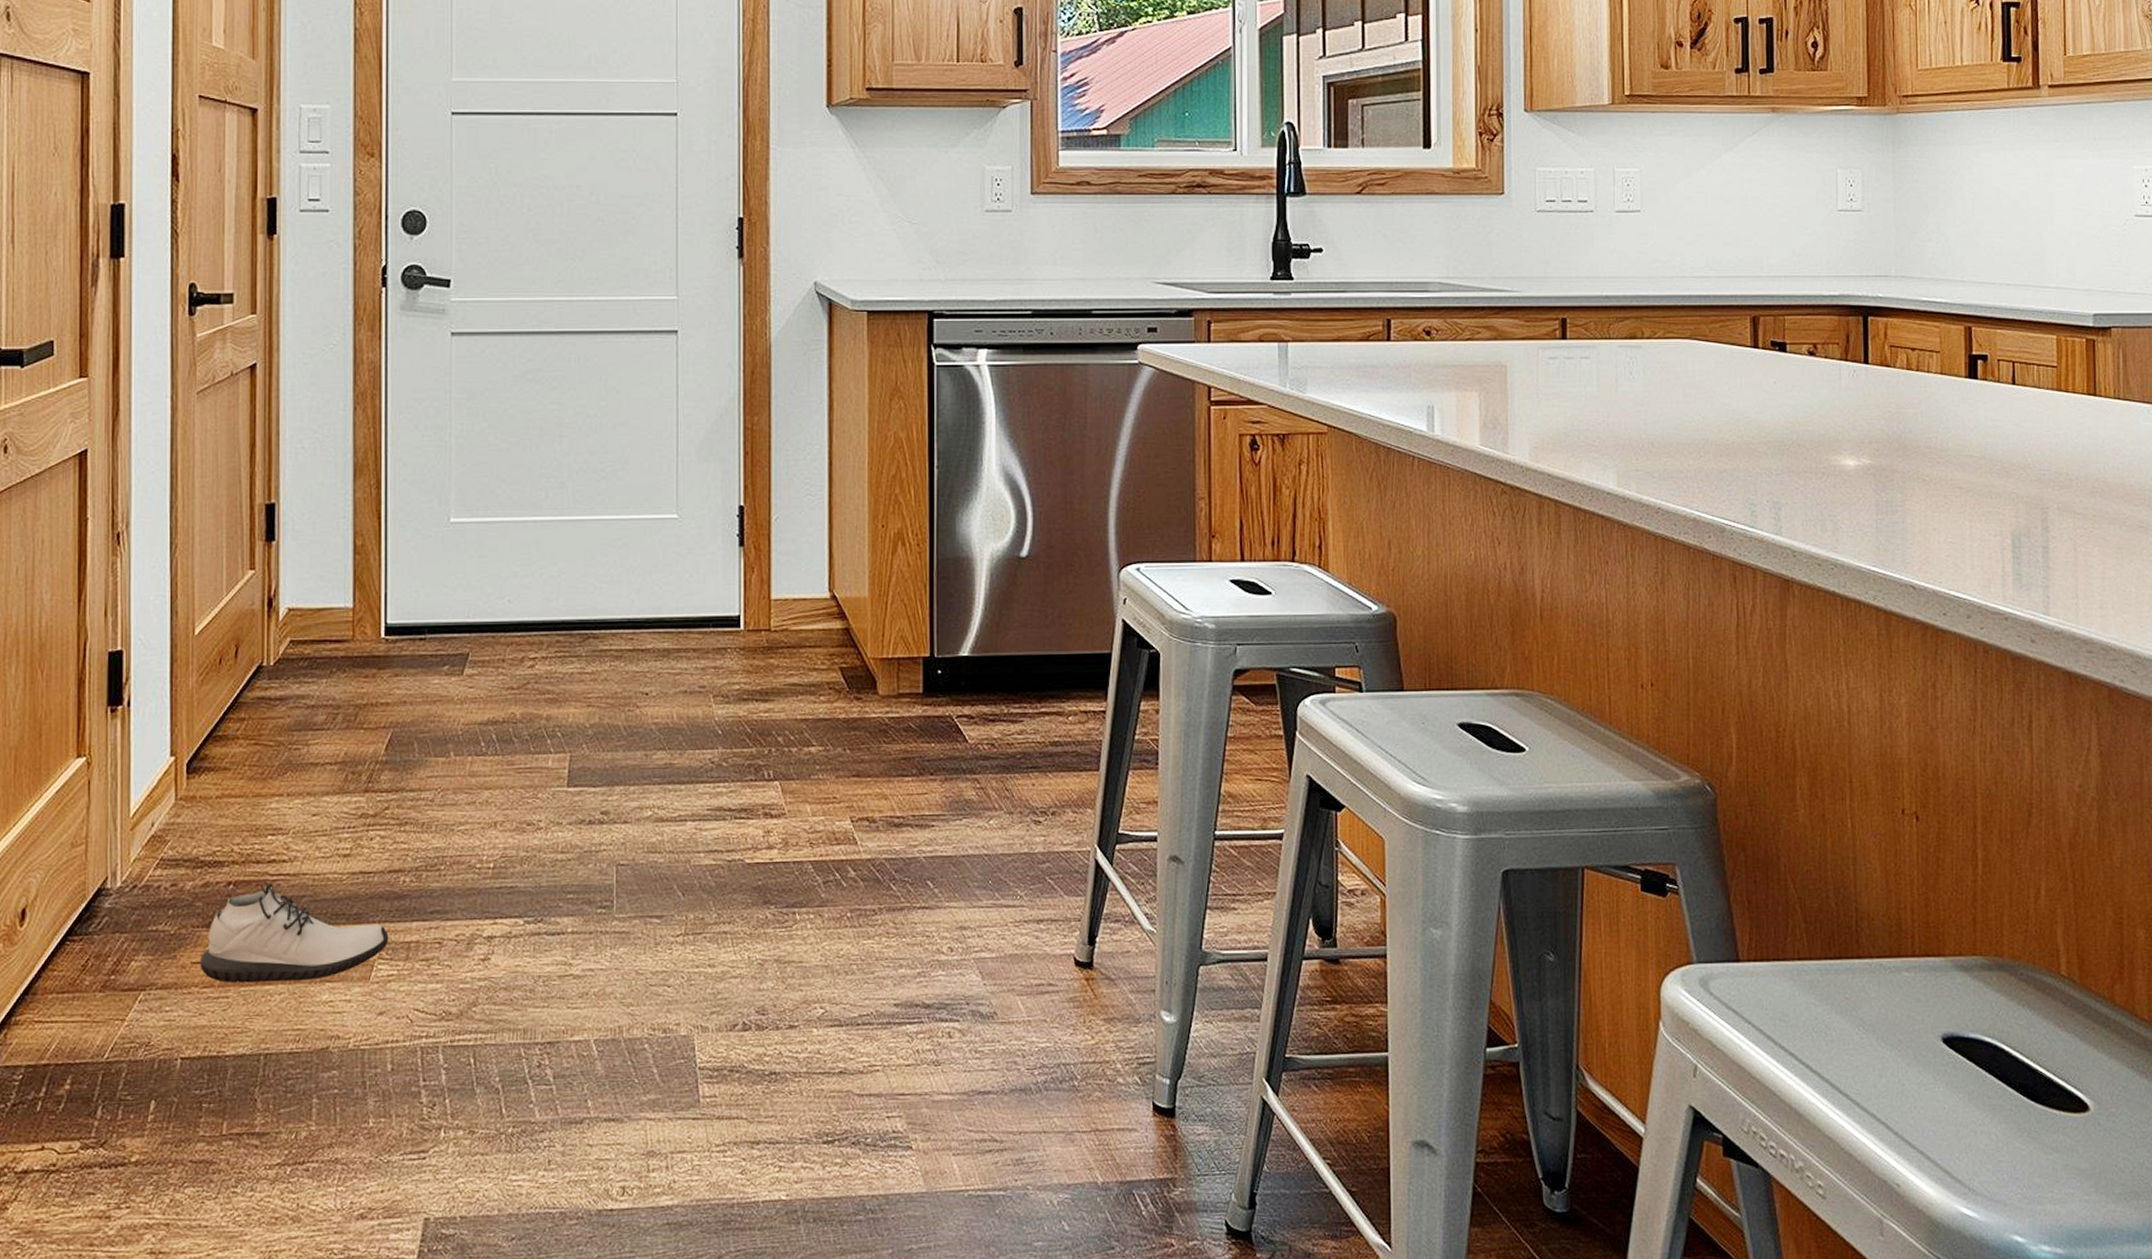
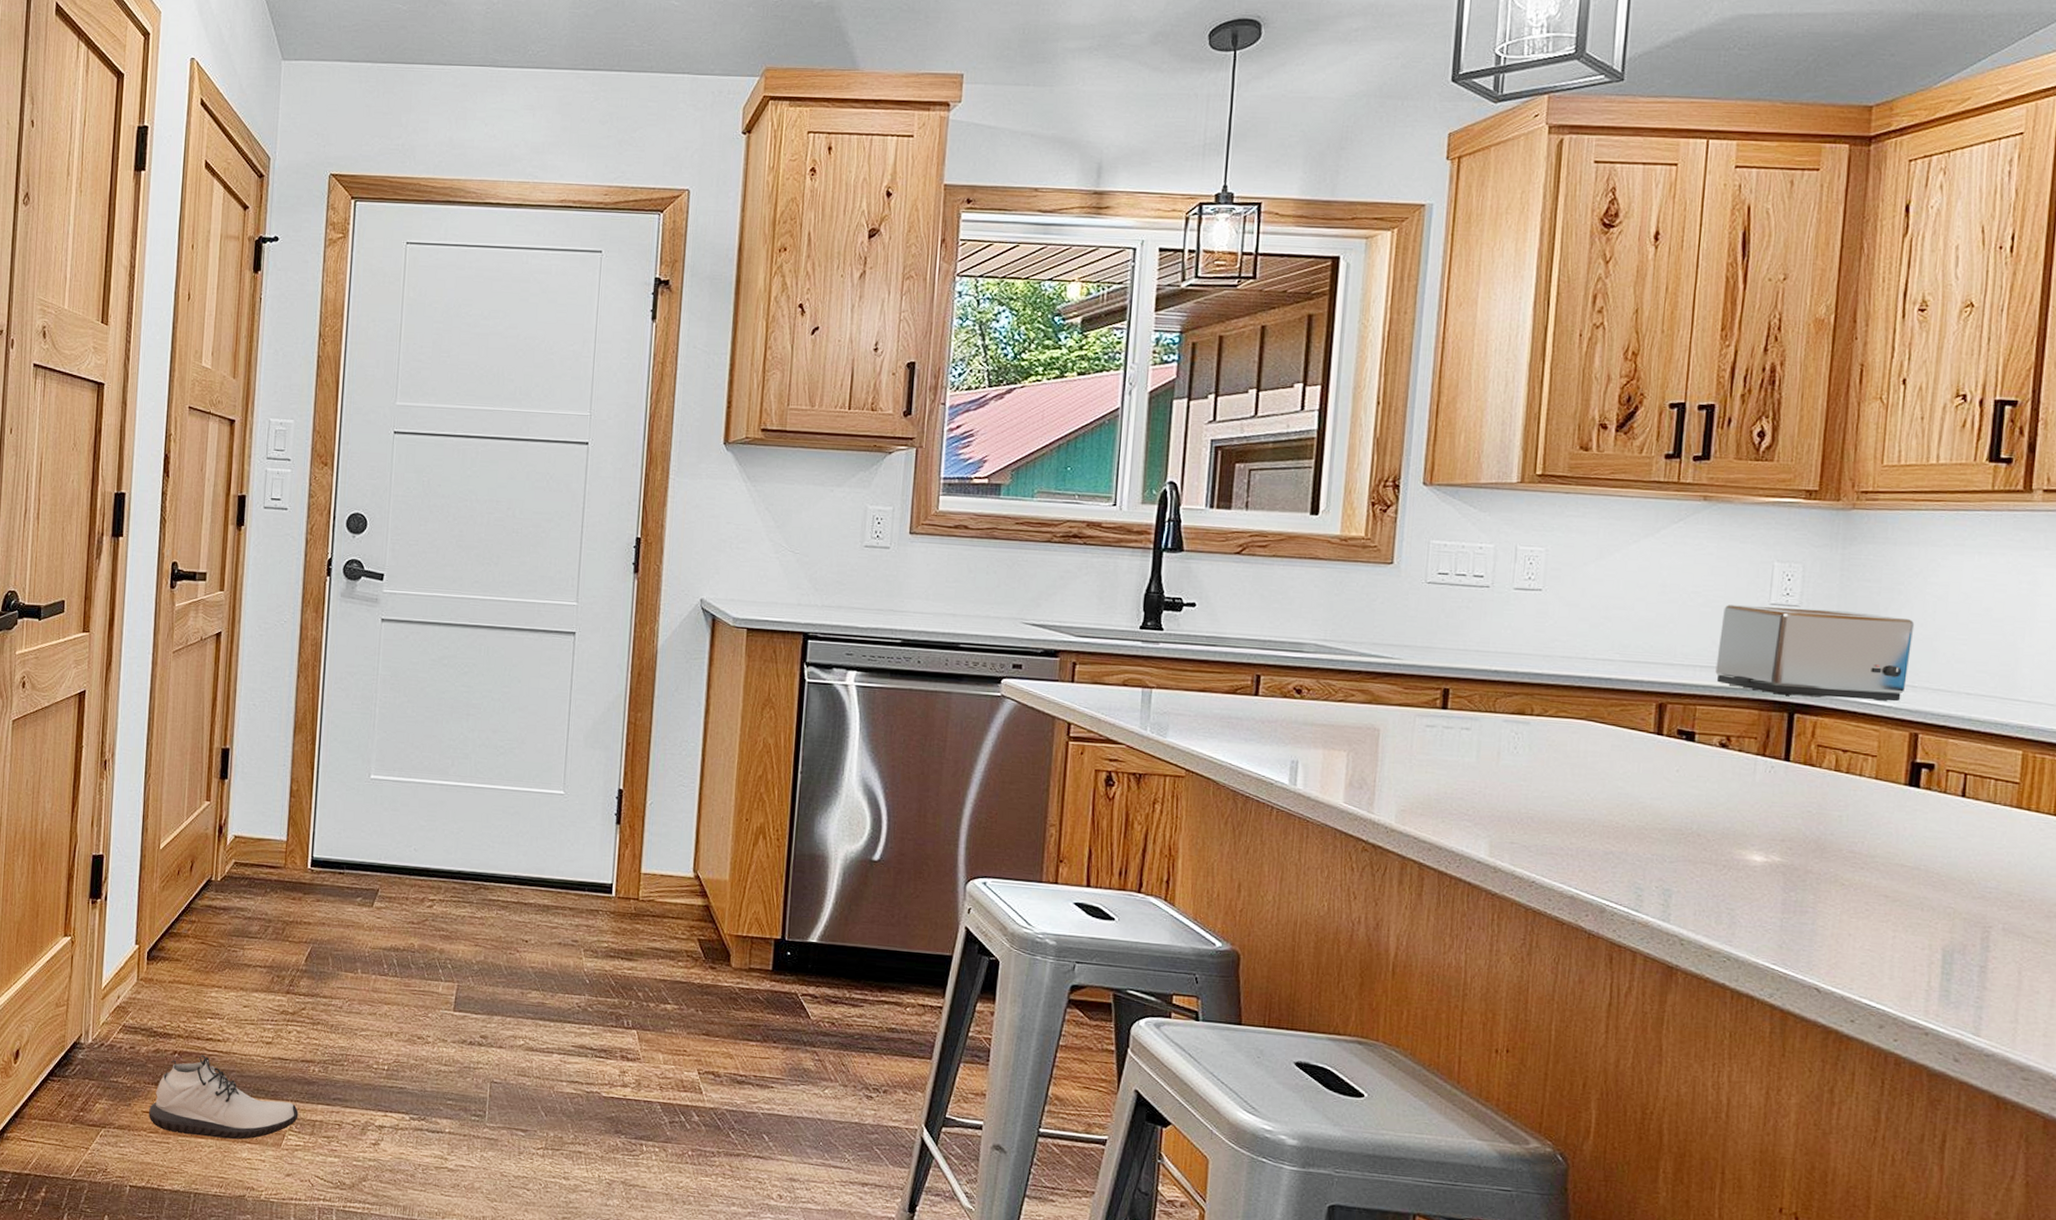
toaster: none [1797,213,1959,299] -> present [1715,605,1915,702]

